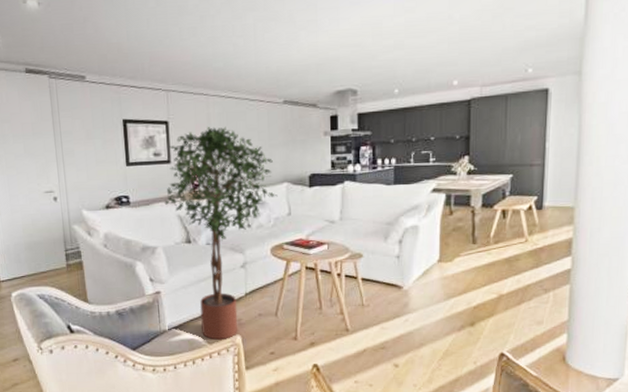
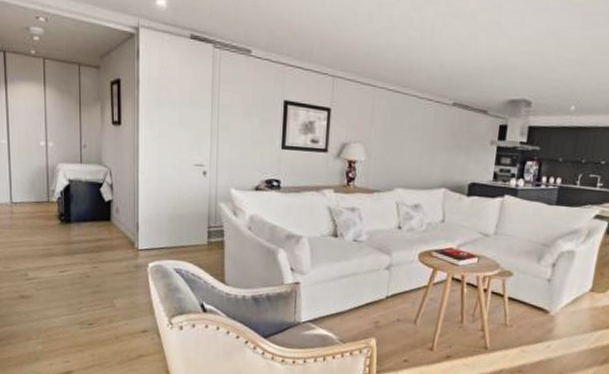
potted tree: present [164,126,278,340] -> none [315,120,434,340]

